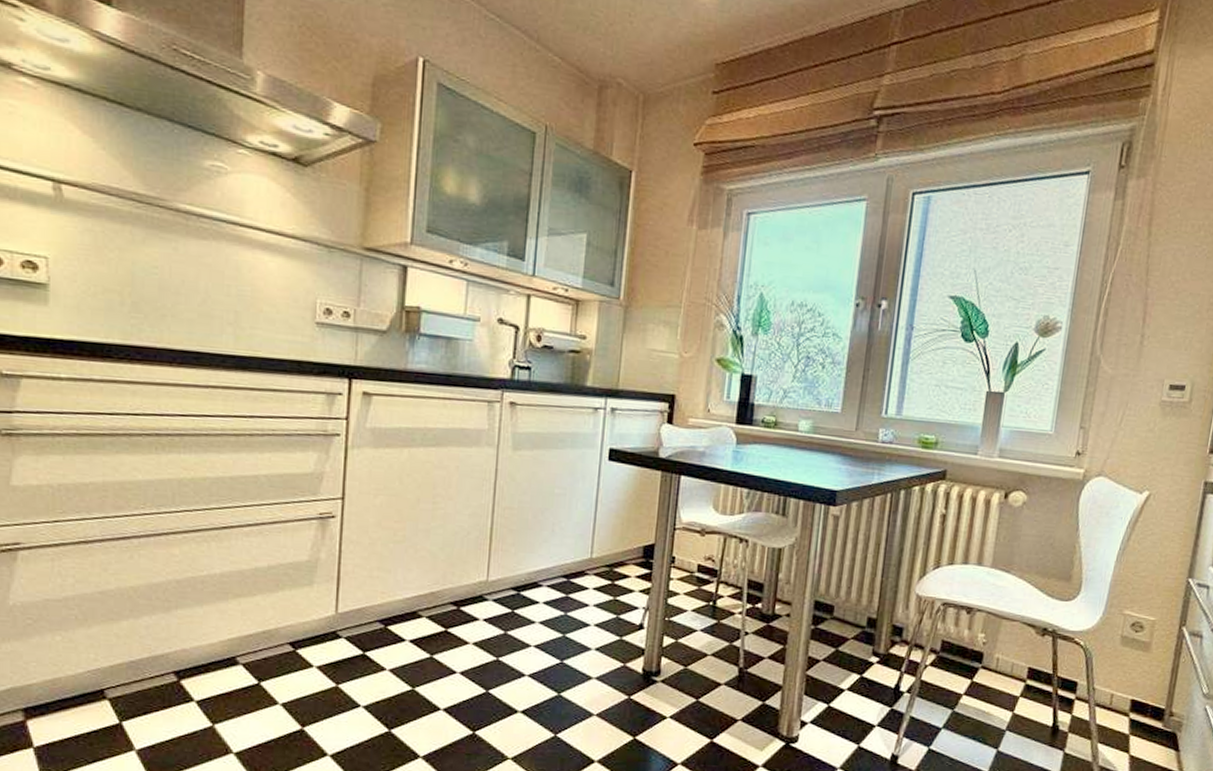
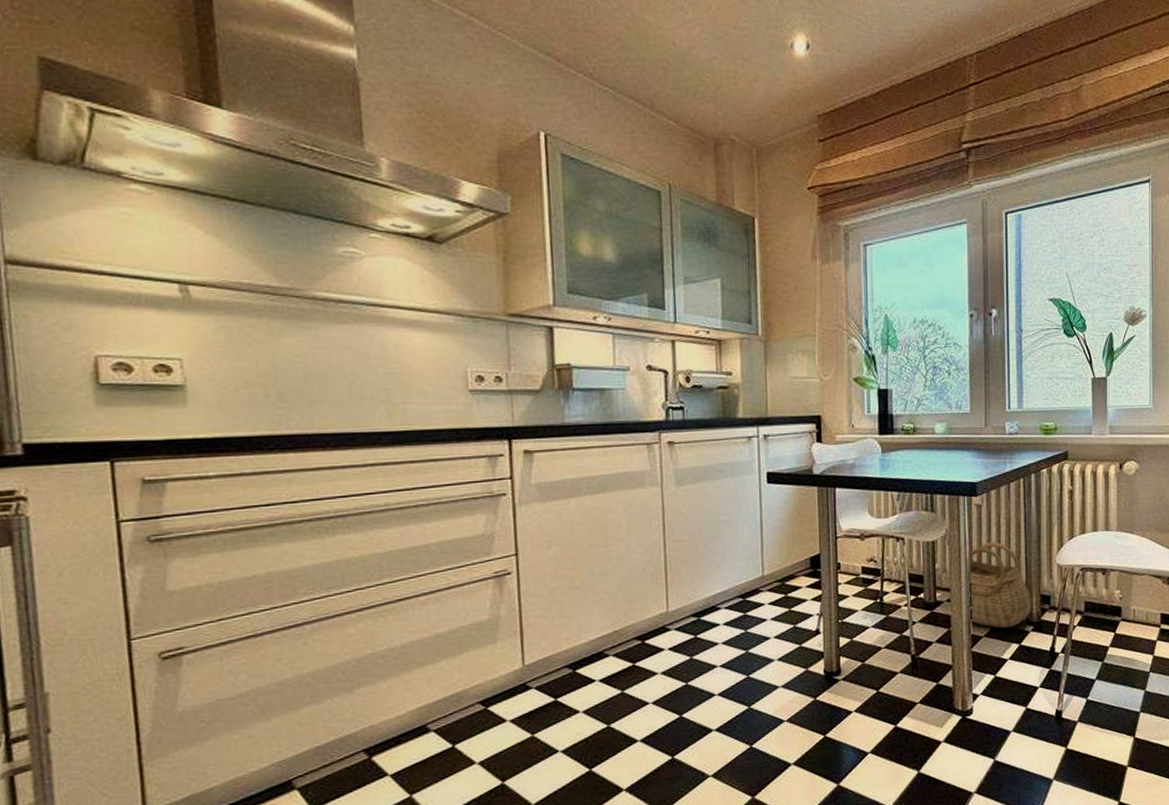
basket: none [808,558,882,656] -> present [968,541,1032,629]

